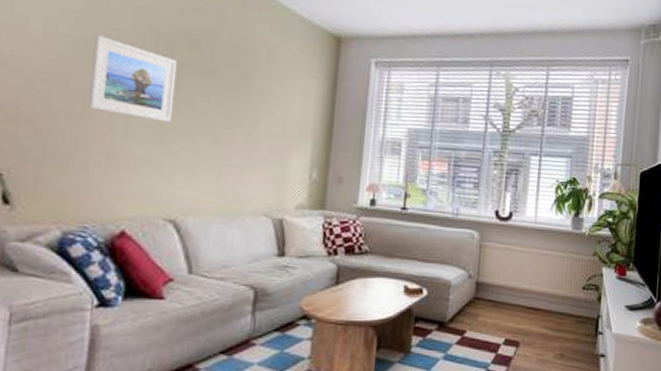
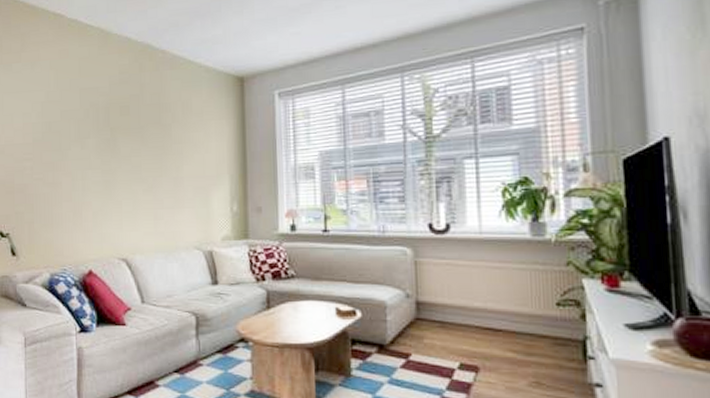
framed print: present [89,35,178,123] -> none [56,118,115,179]

